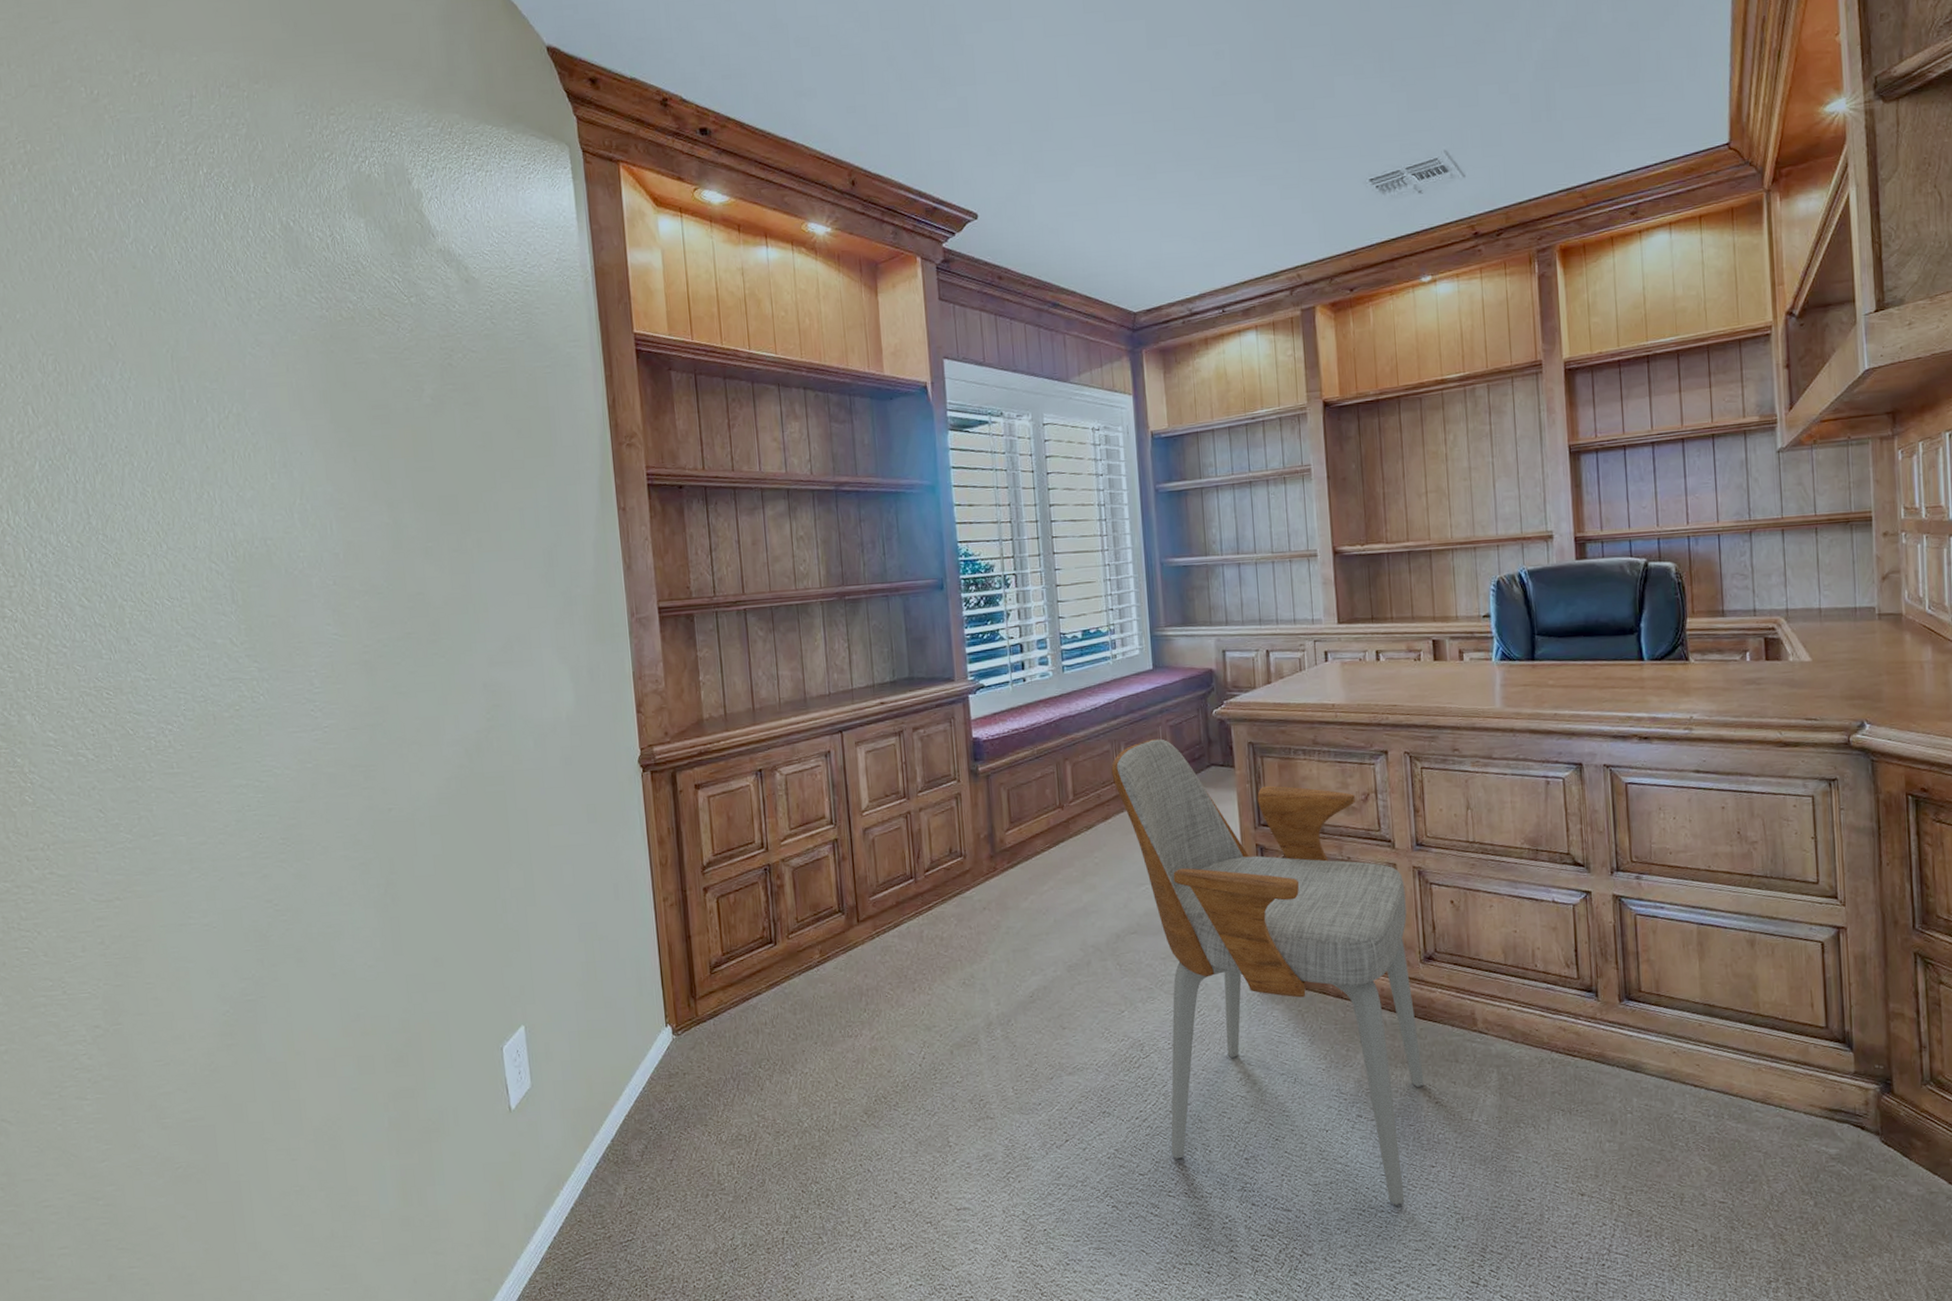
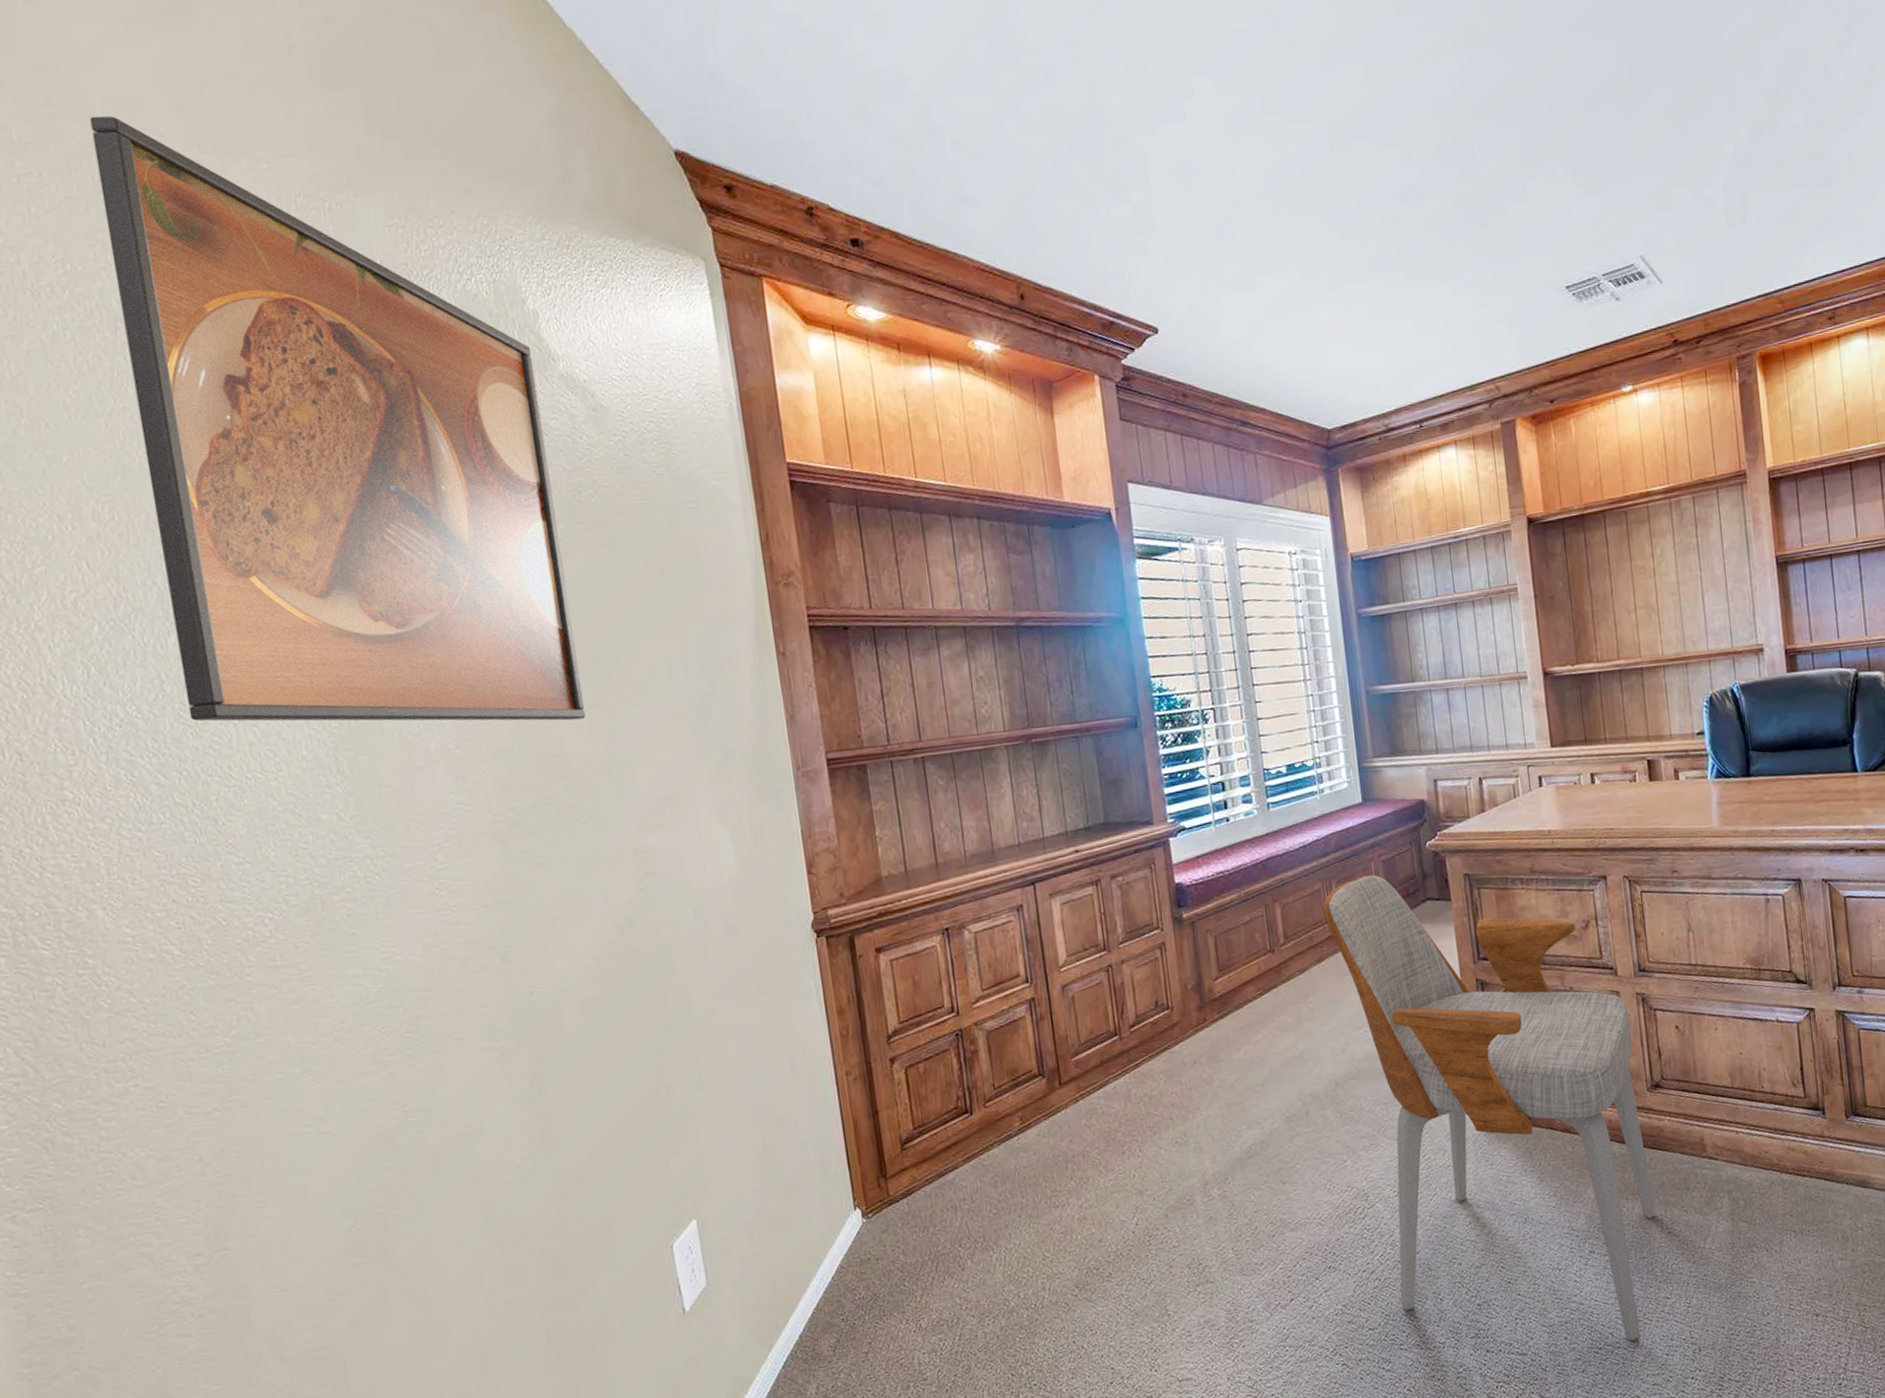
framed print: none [52,14,447,563] -> present [89,116,586,722]

